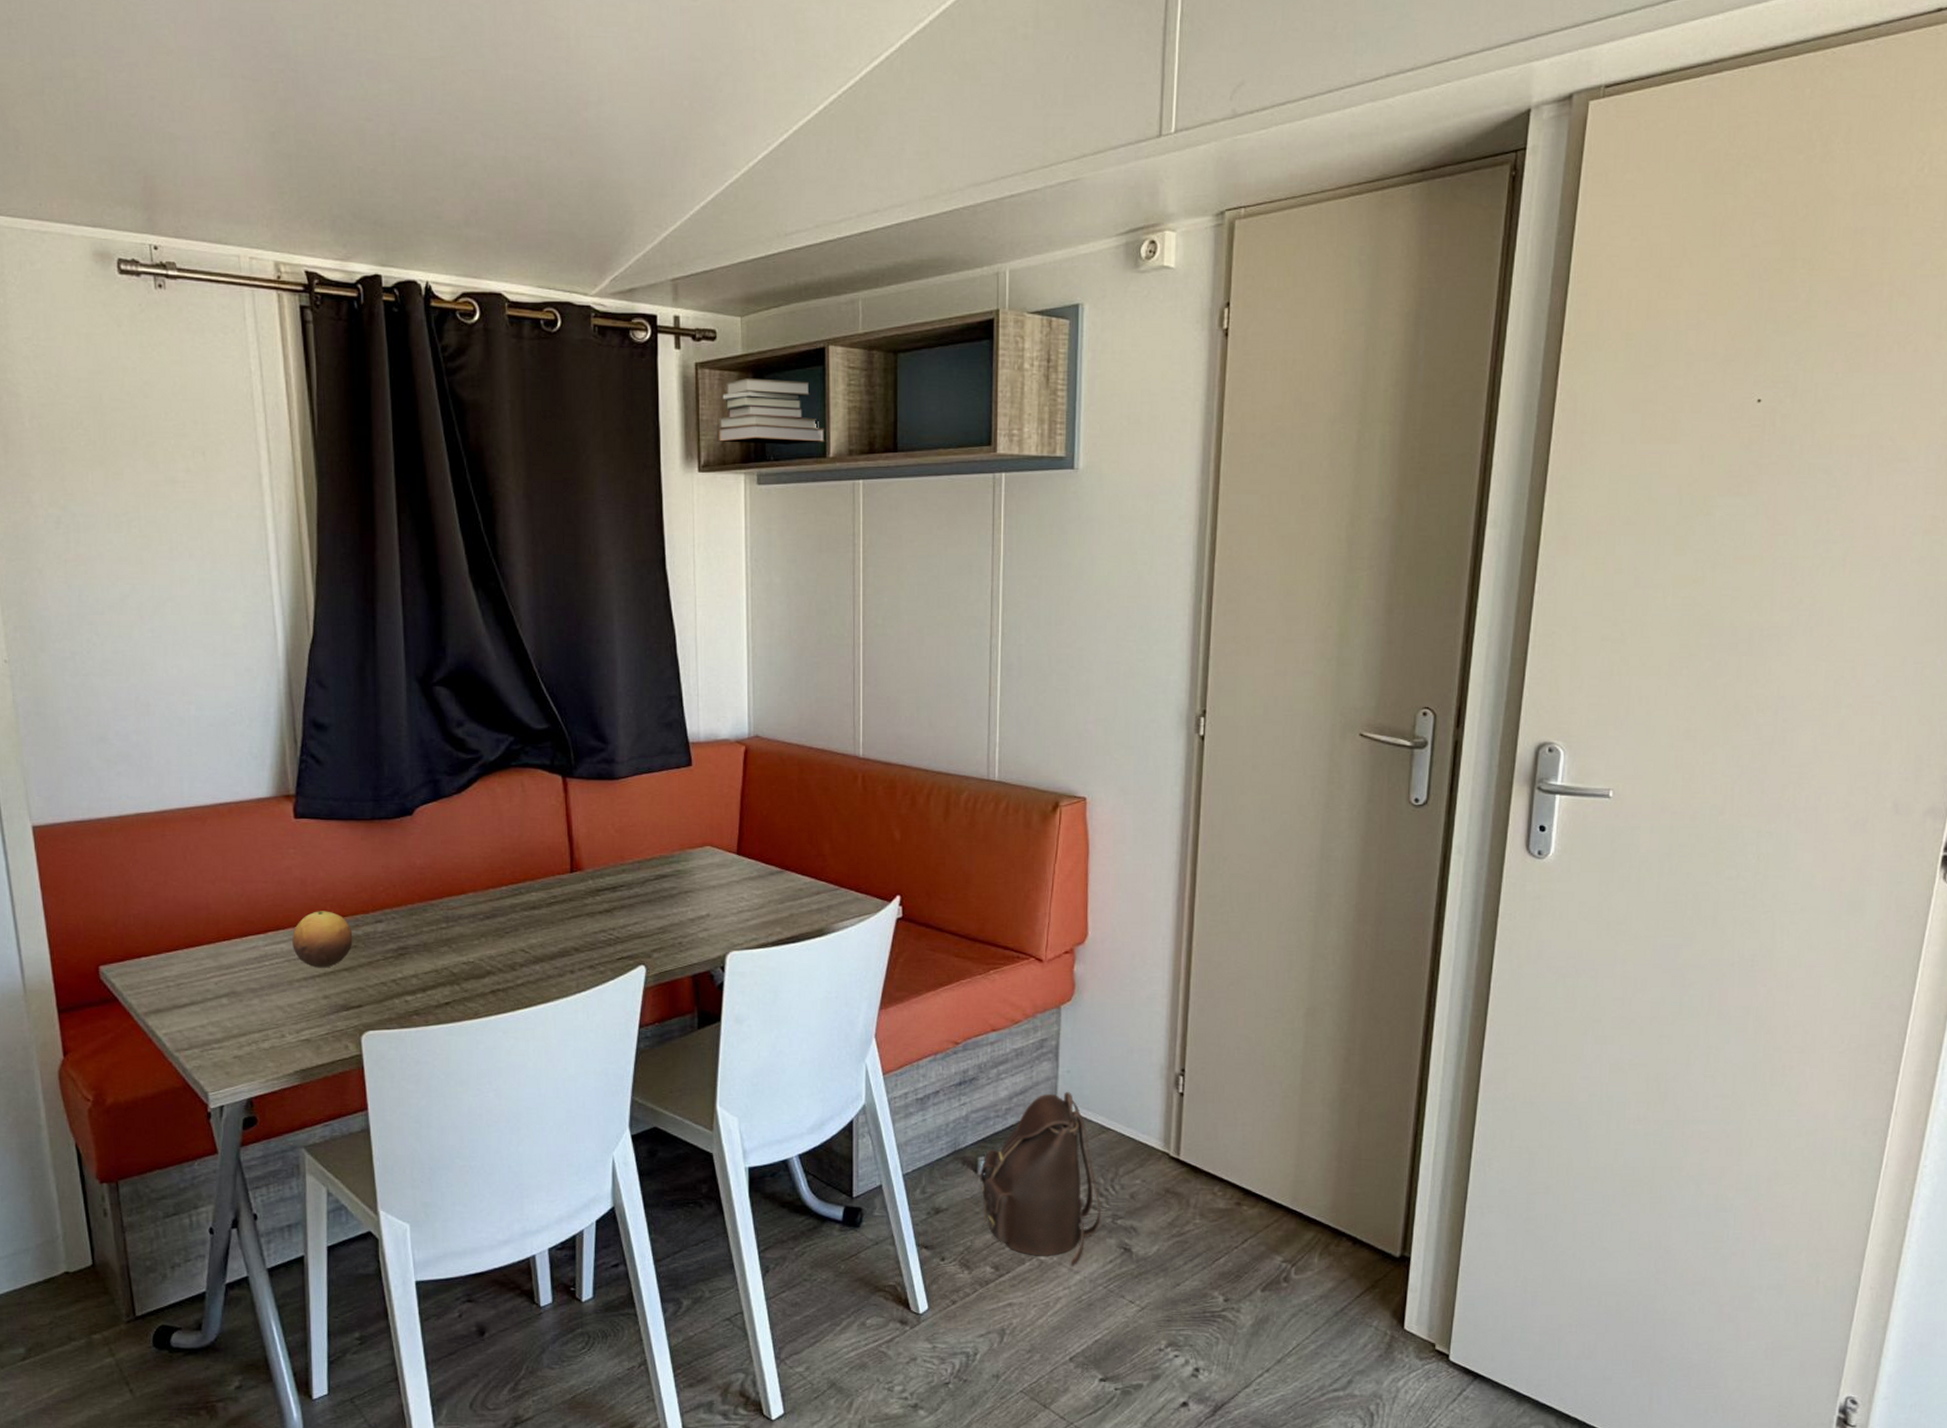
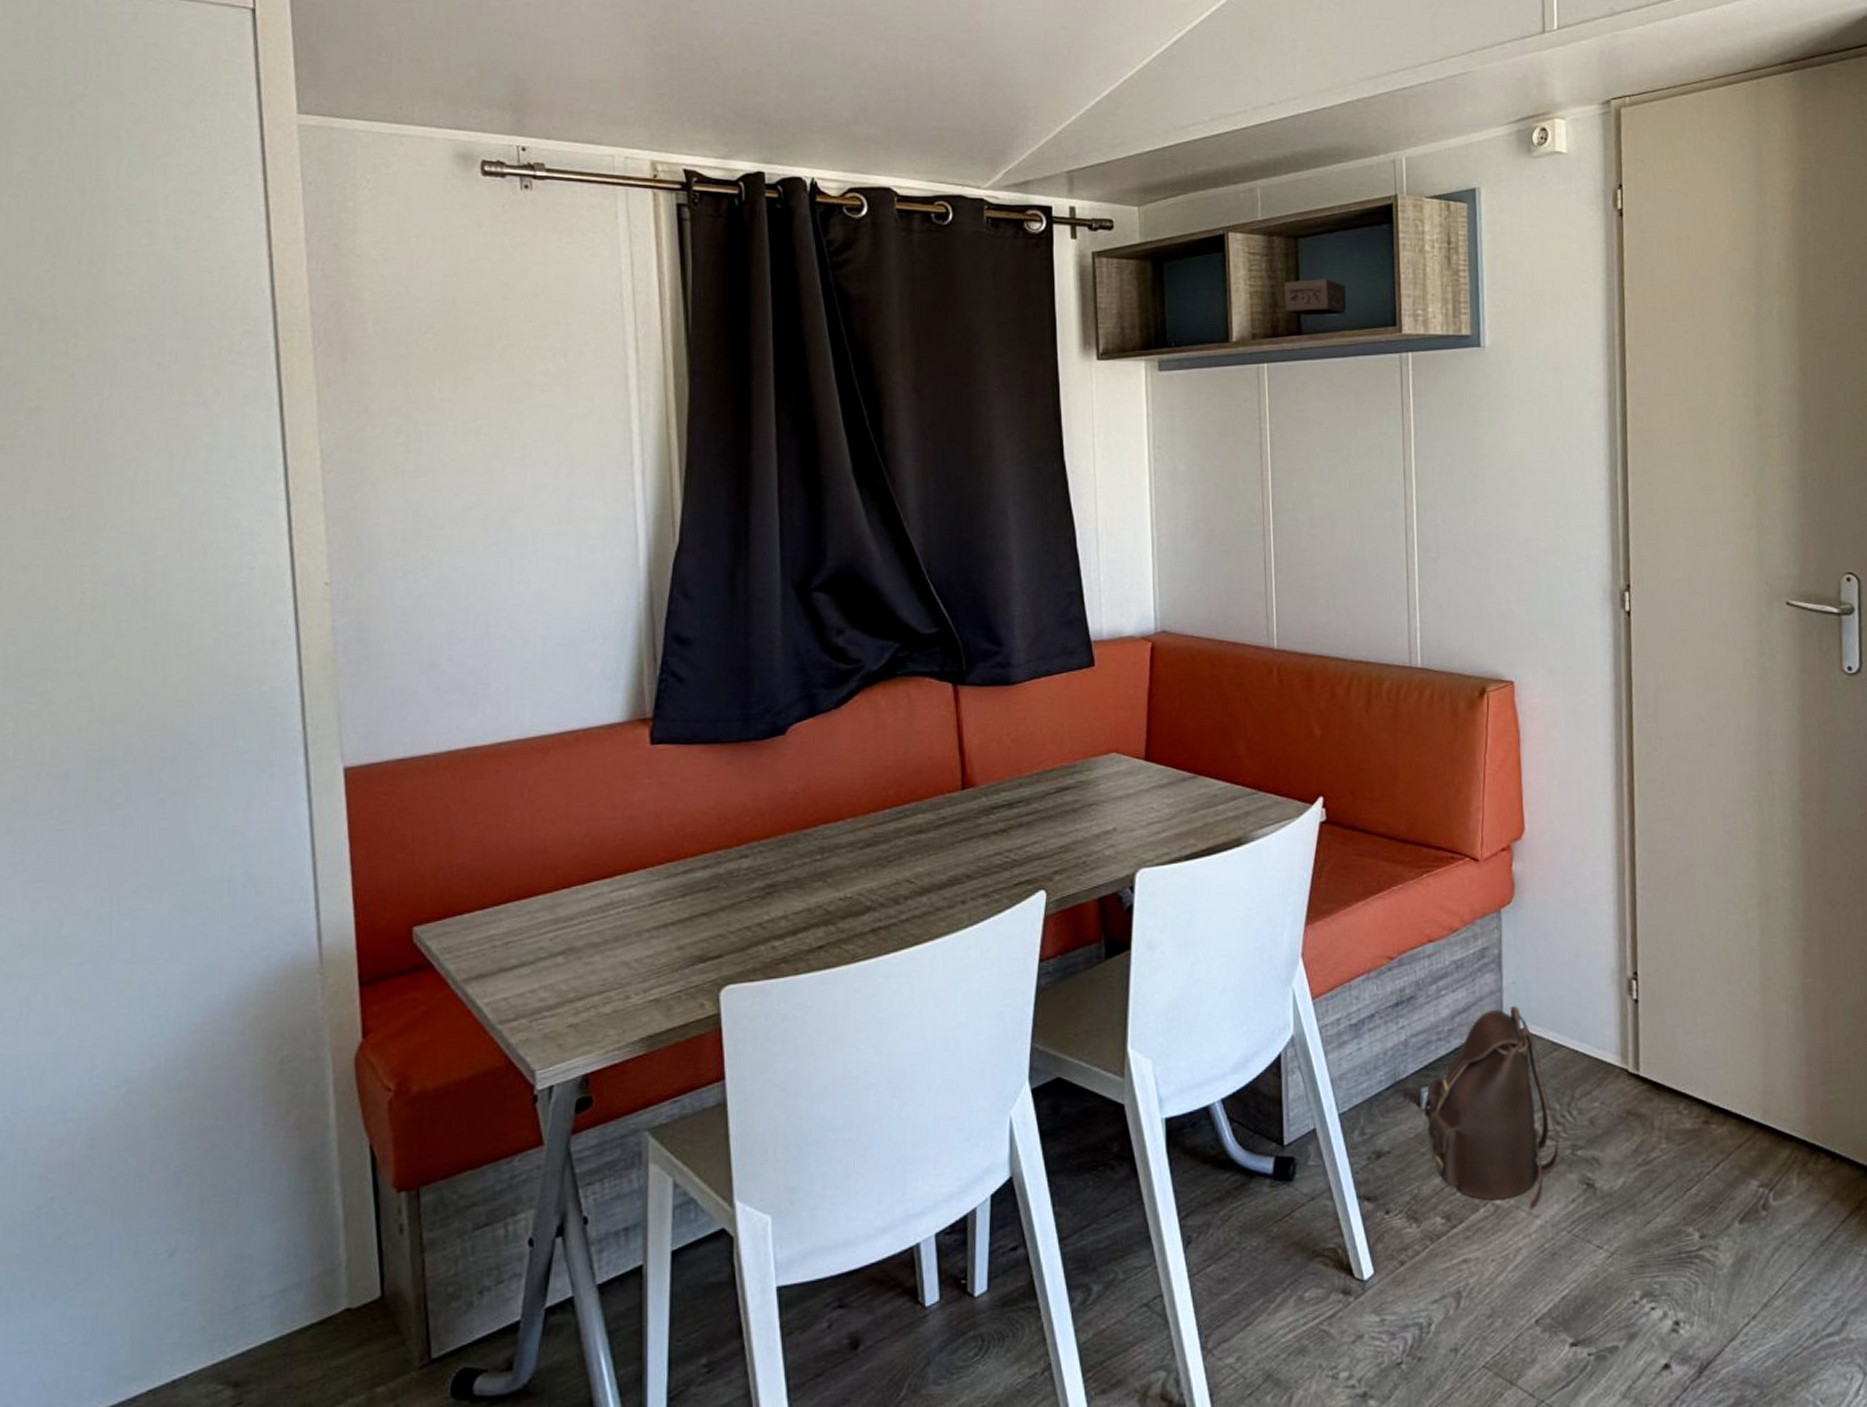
fruit: present [292,911,353,968] -> none [643,847,714,915]
books: present [719,378,825,446] -> none [1117,266,1228,332]
decorative box: none [882,396,942,433] -> present [1284,279,1346,316]

